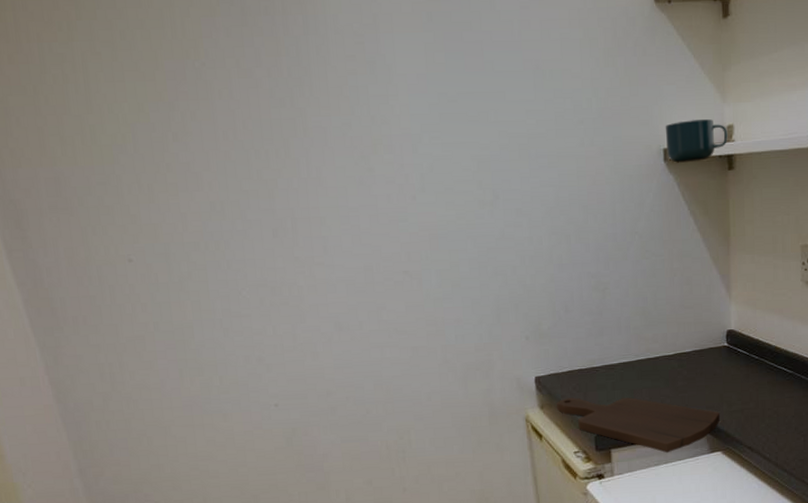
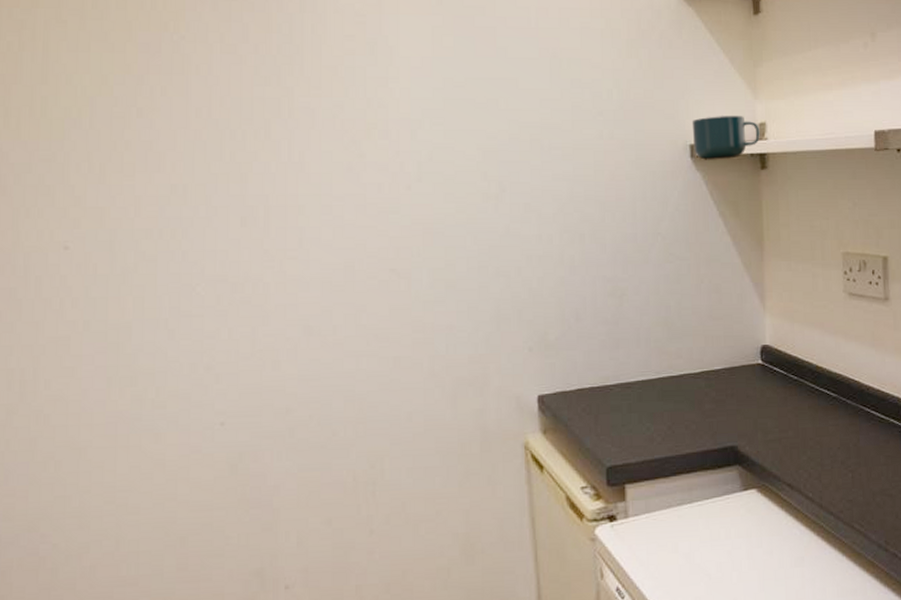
cutting board: present [557,397,721,454] -> none [562,421,755,491]

